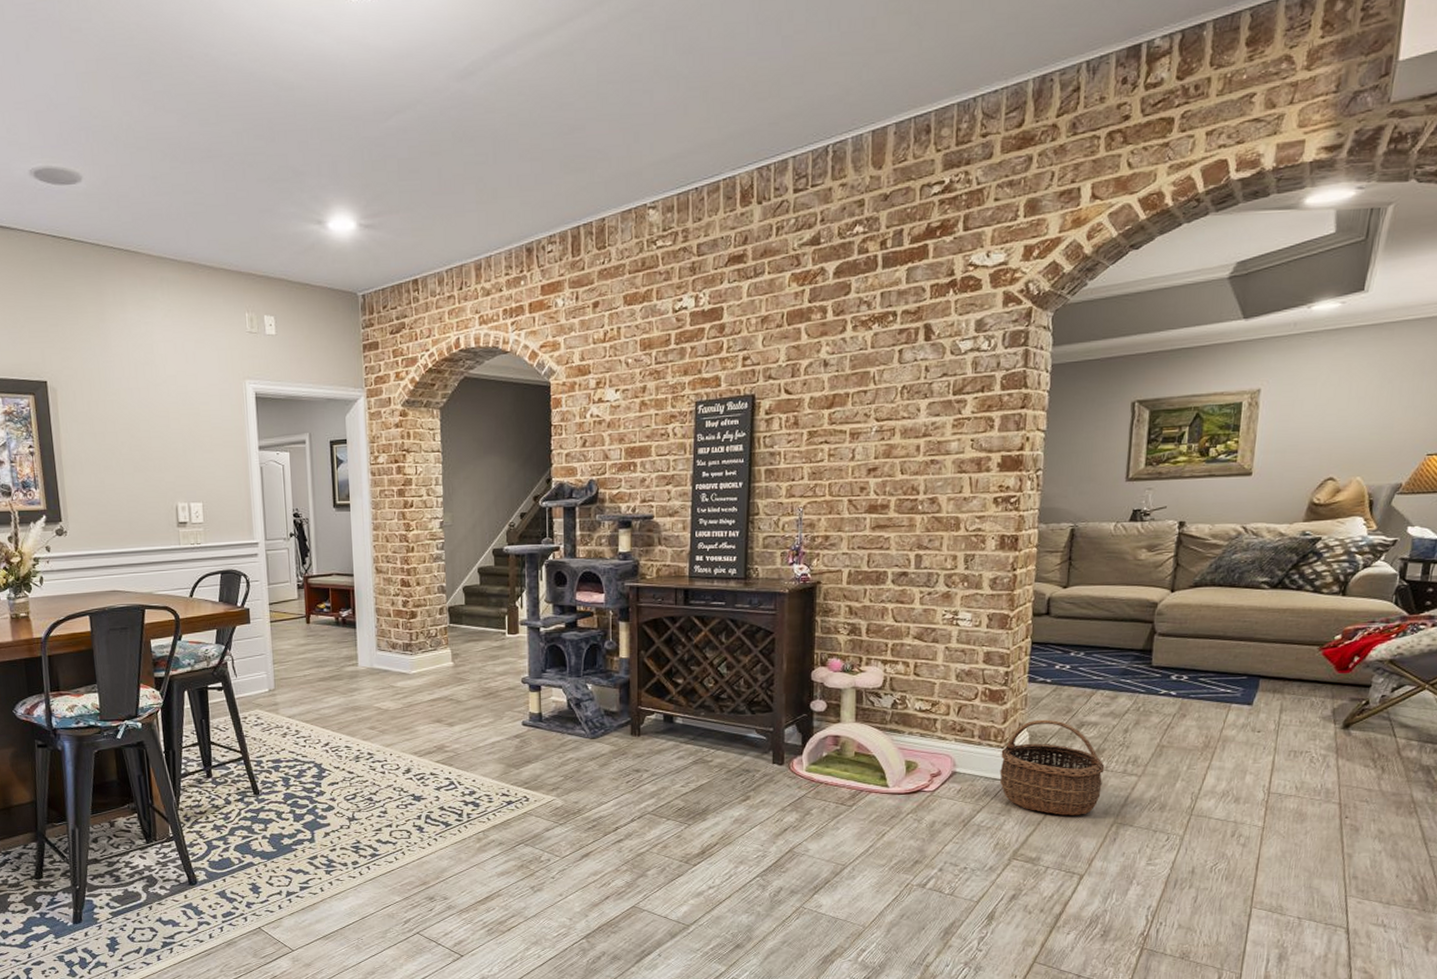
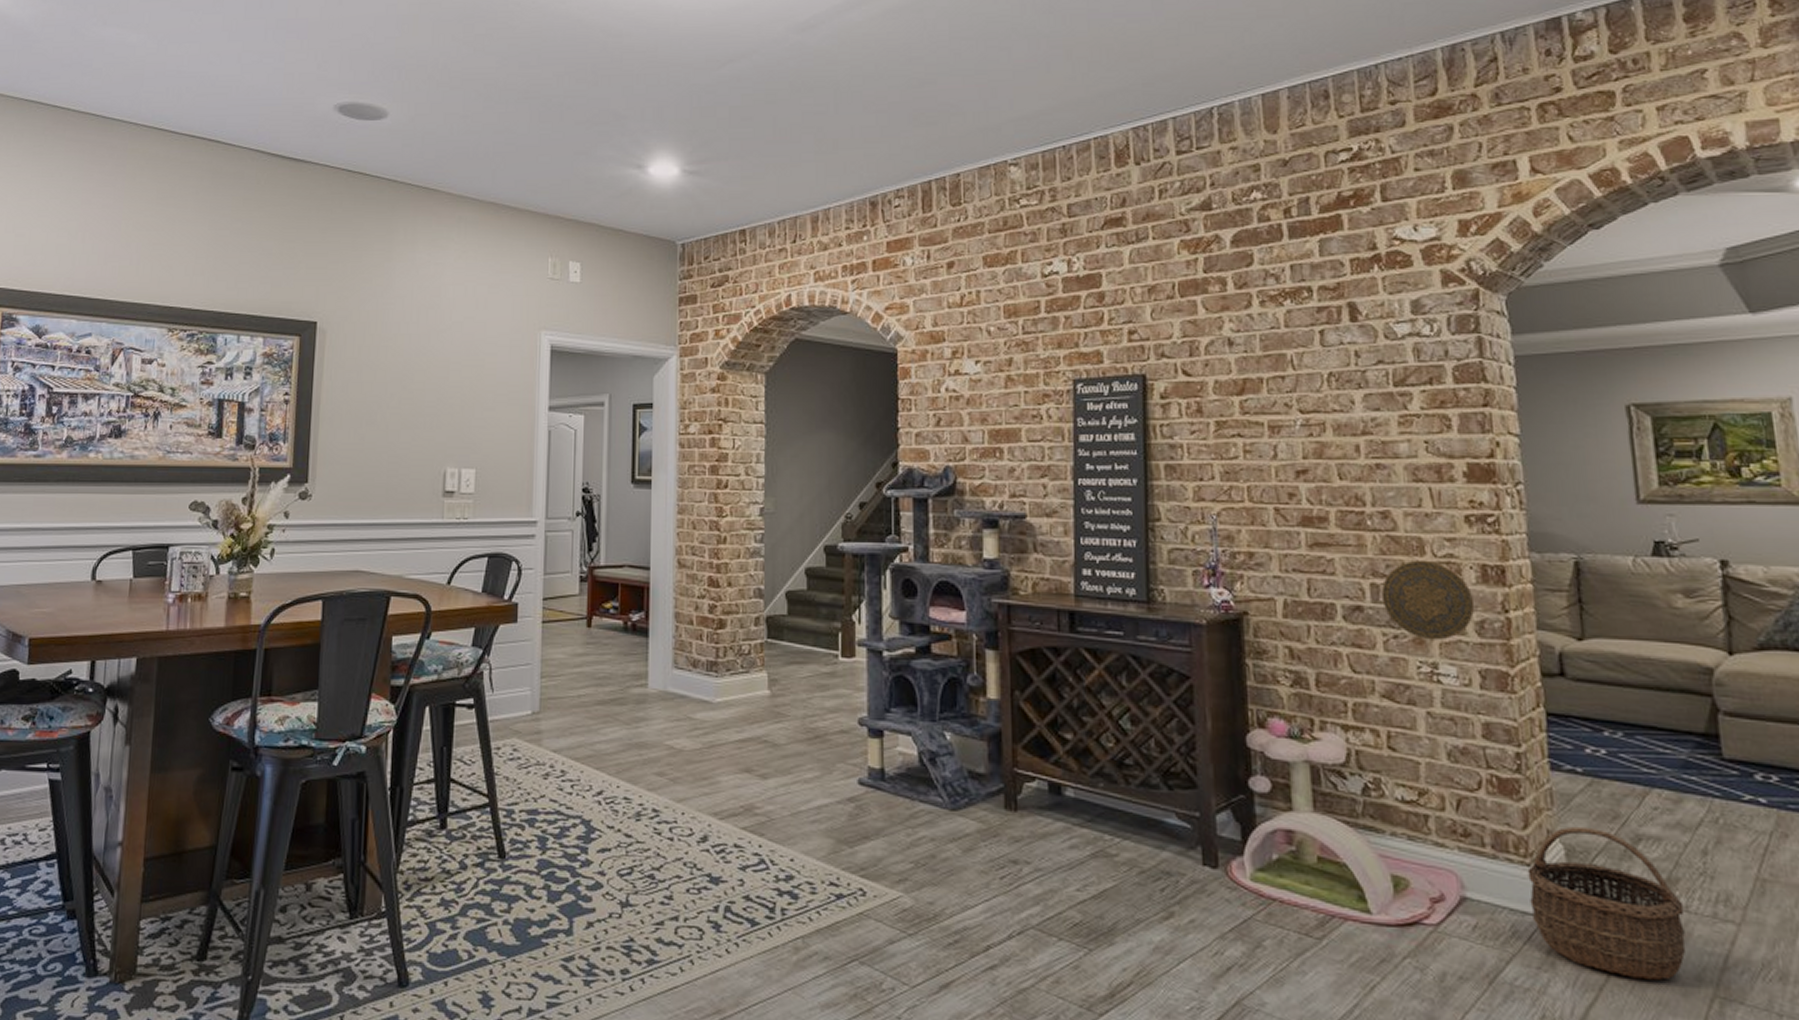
decorative plate: none [922,534,992,595] -> present [1381,560,1475,641]

